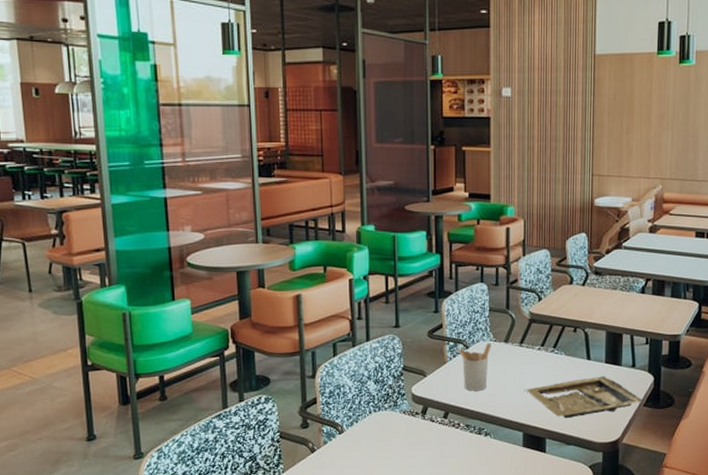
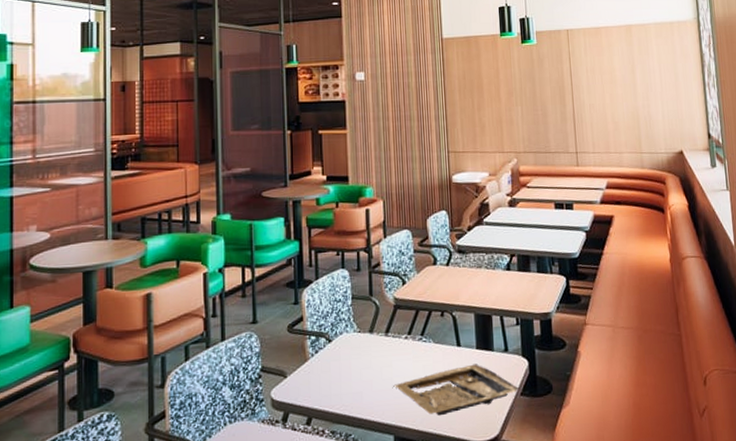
utensil holder: present [457,343,491,391] -> none [319,334,355,391]

